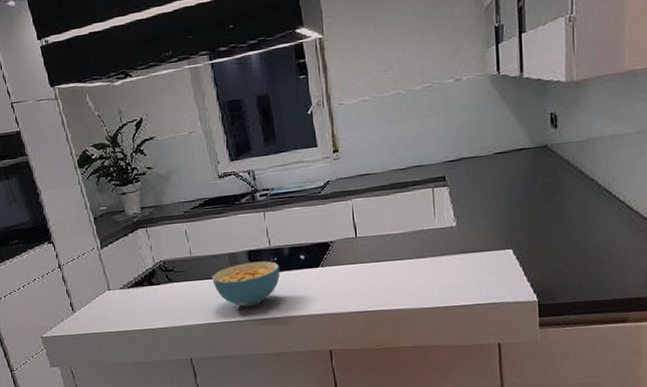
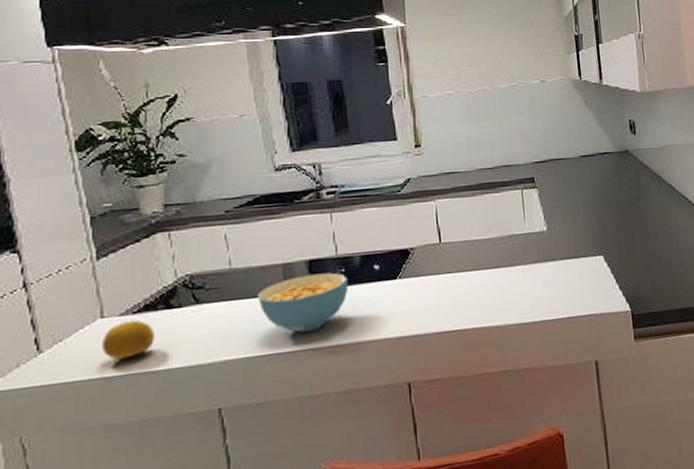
fruit: none [111,292,144,320] -> present [102,320,155,360]

